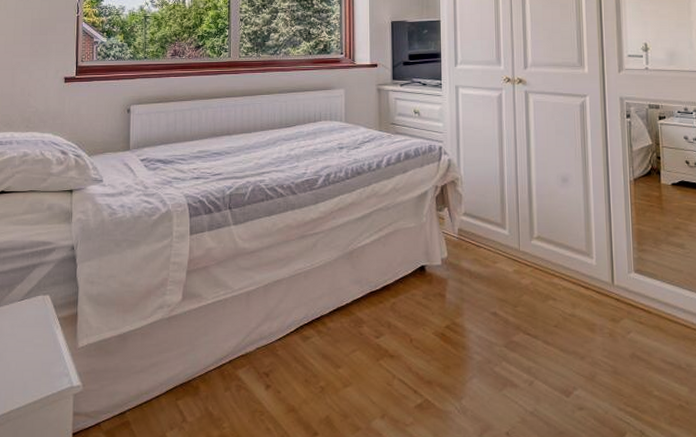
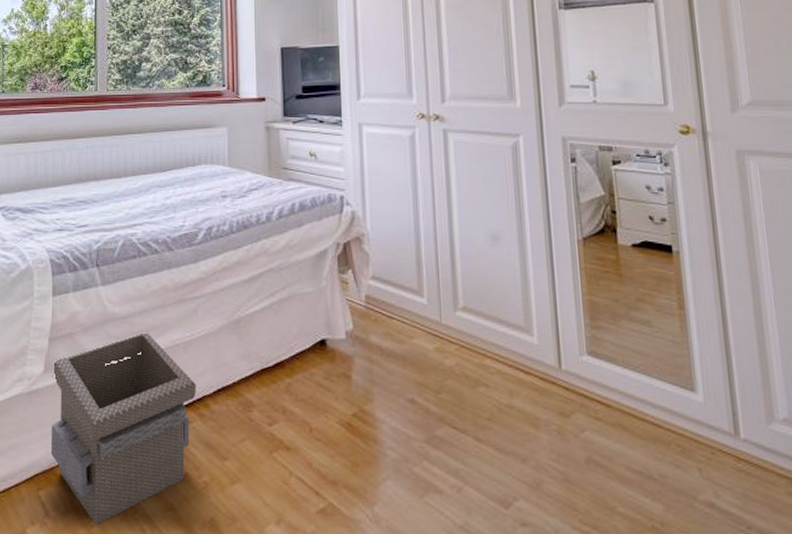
storage basket: none [187,263,315,427] -> present [50,331,196,525]

